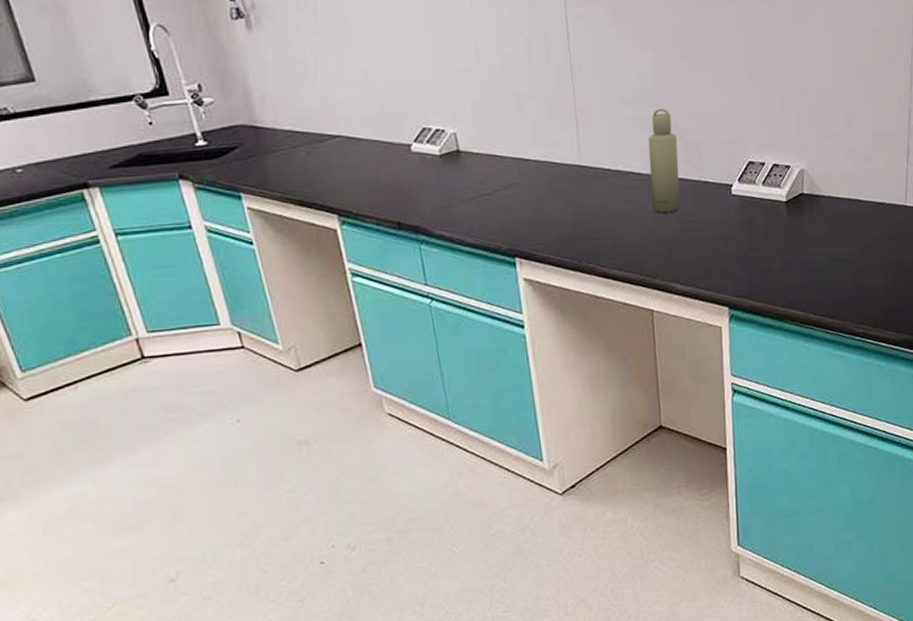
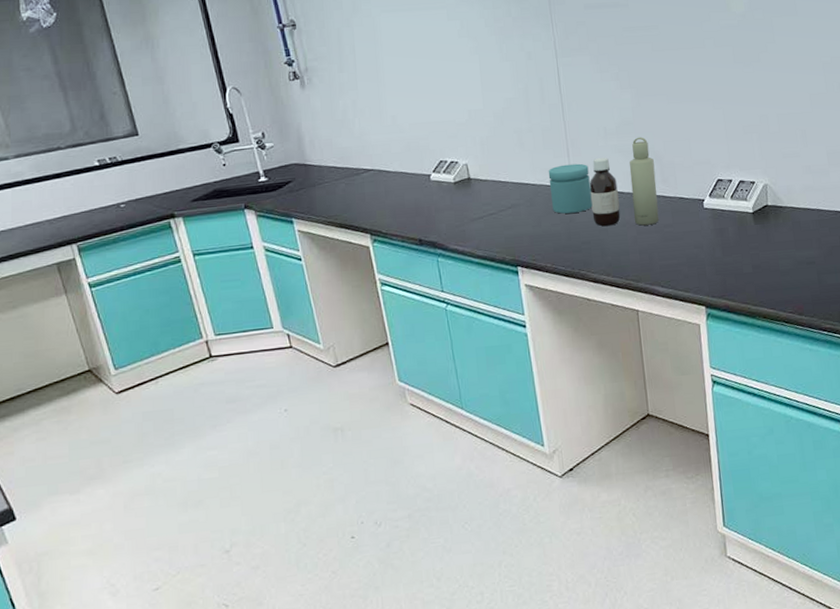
jar: none [552,137,604,197] -> present [548,163,593,214]
bottle: none [601,132,636,213] -> present [589,158,621,227]

